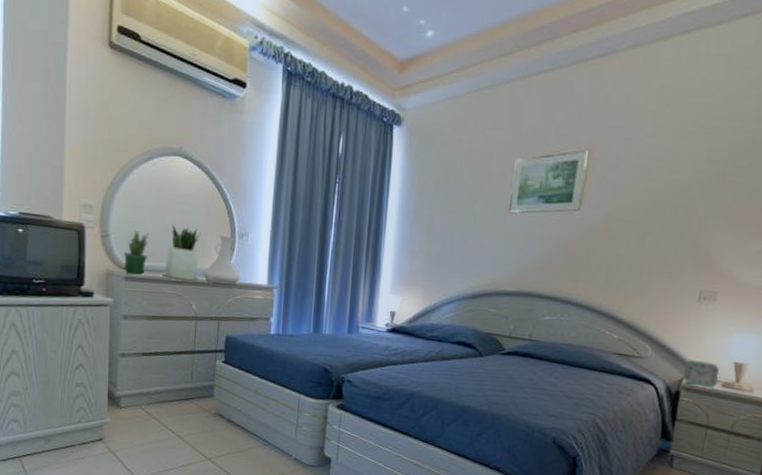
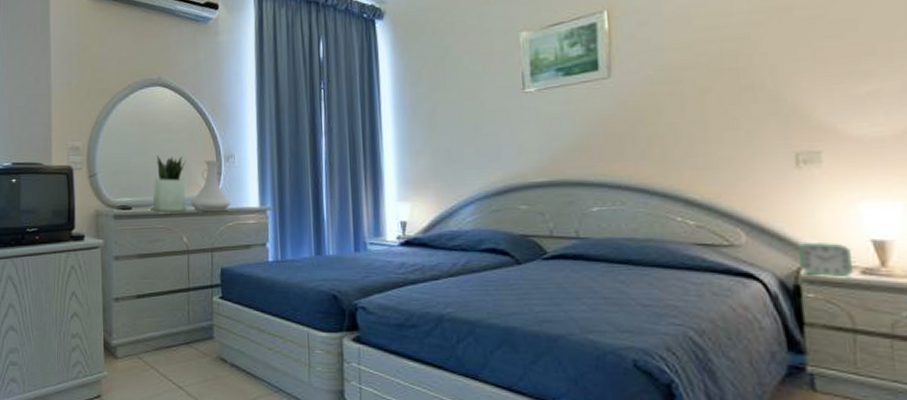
planter: present [124,230,149,275] -> none [112,166,135,213]

